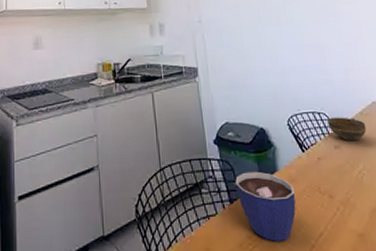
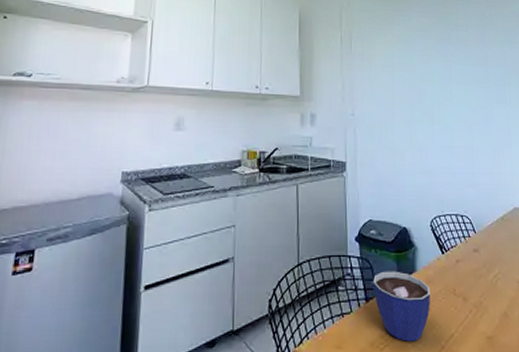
cup: present [327,117,367,142] -> none [469,221,506,246]

